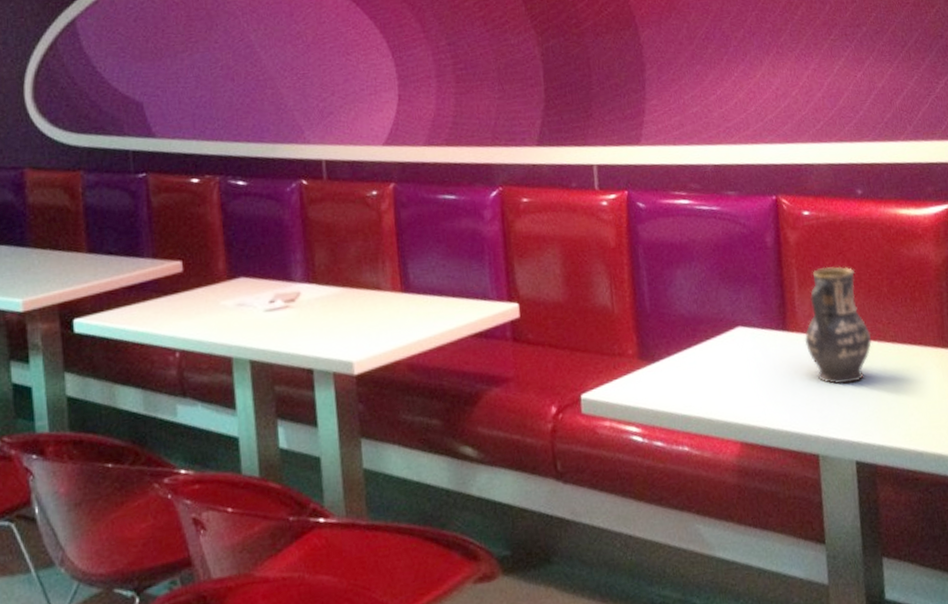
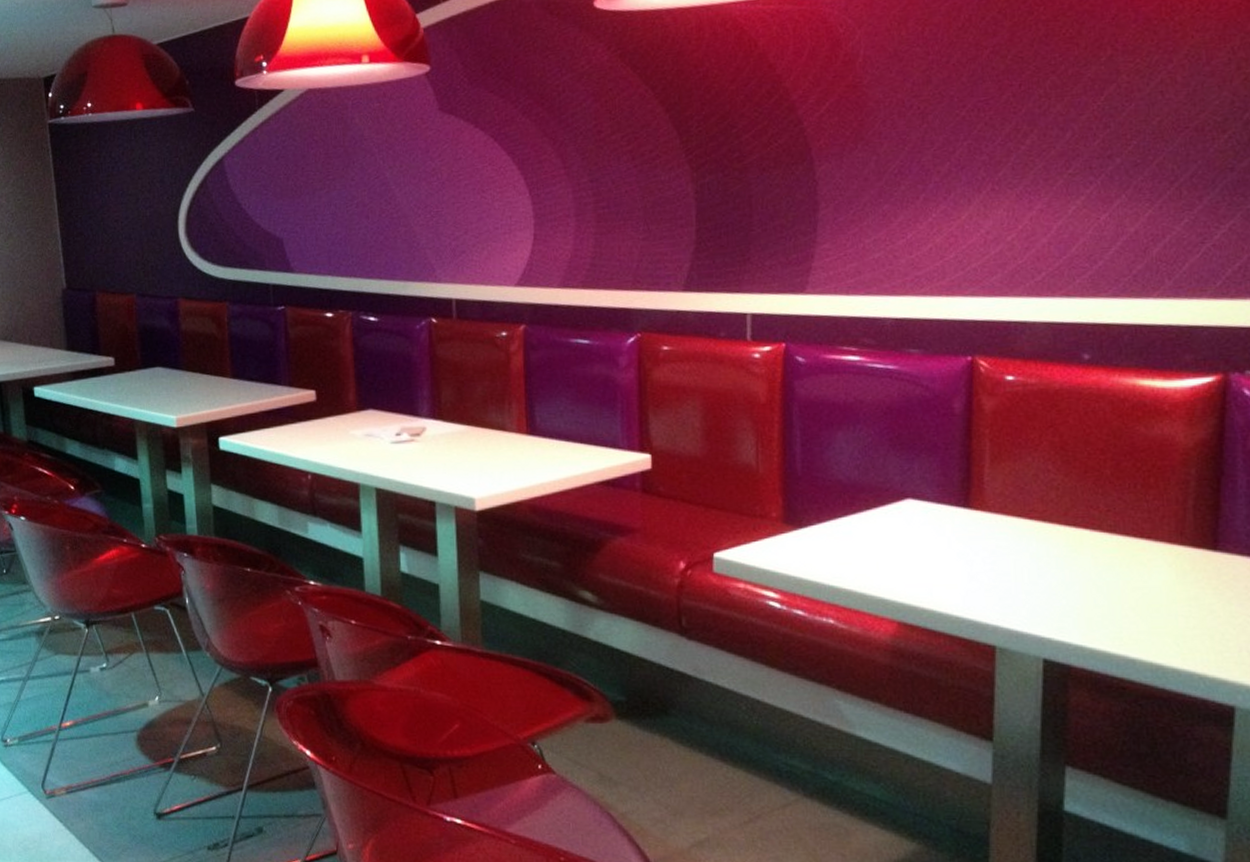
vase: present [804,266,872,385] -> none [991,440,1082,574]

